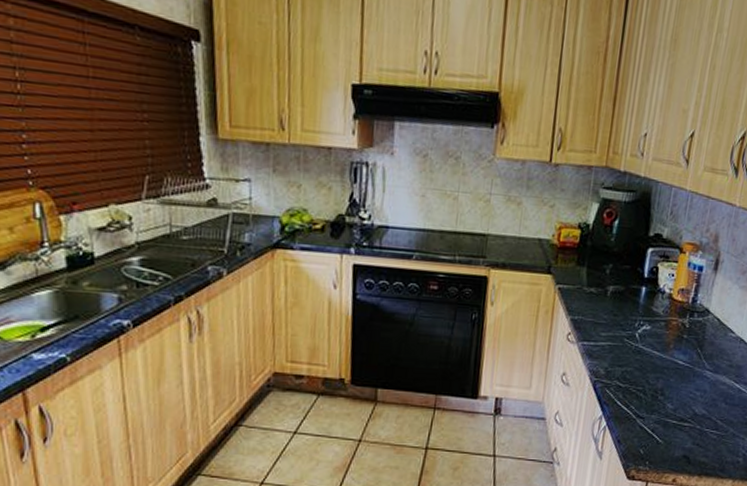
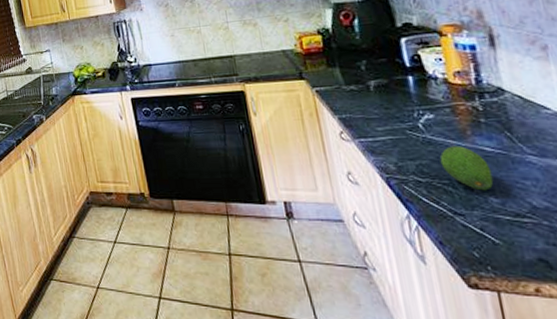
fruit: none [641,357,677,398] -> present [440,146,494,191]

